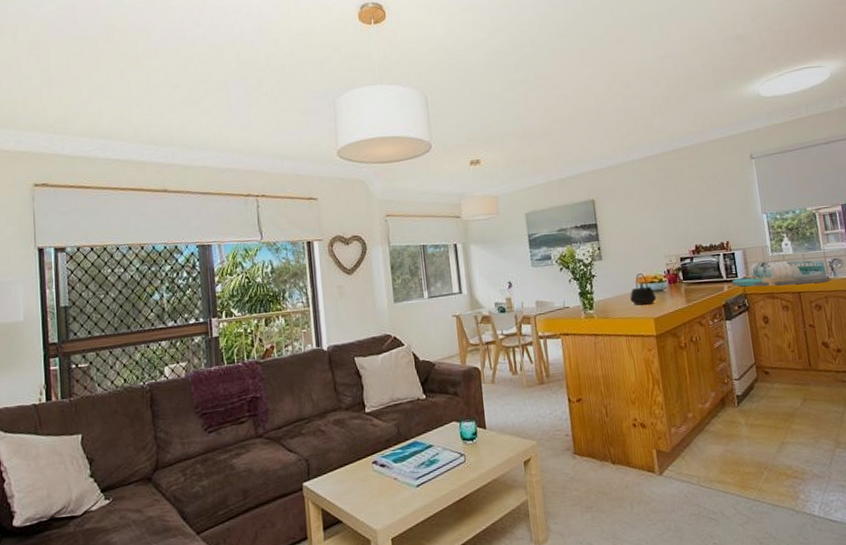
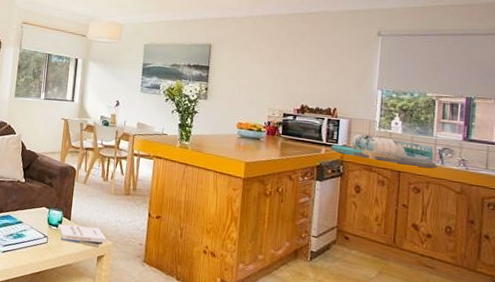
books: none [473,429,530,455] -> present [58,224,107,248]
kettle: present [630,273,657,306] -> none [226,119,252,149]

